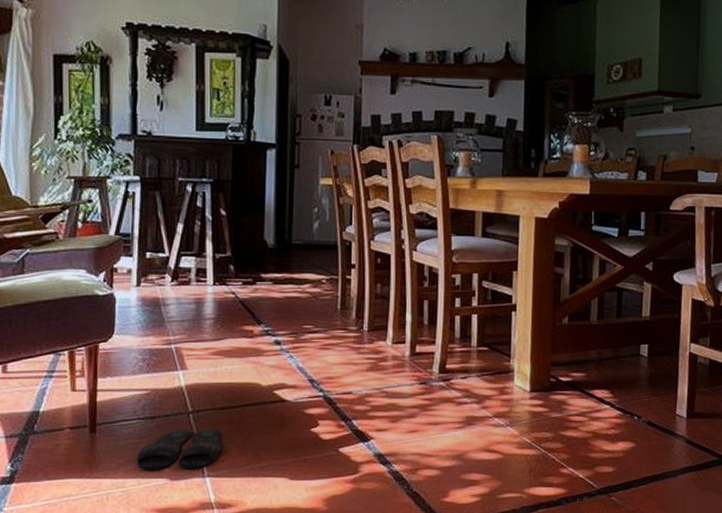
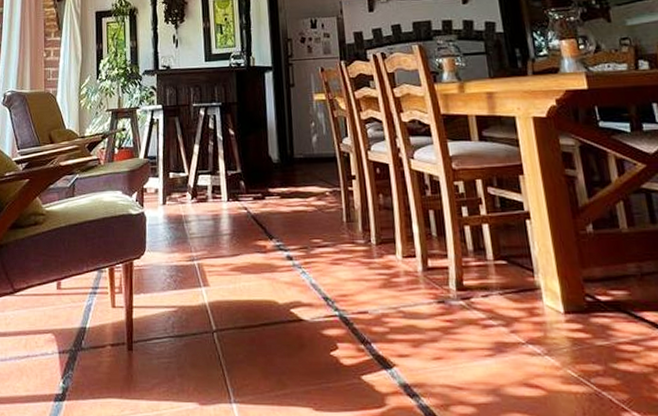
slippers: present [137,429,225,471] -> none [169,349,249,395]

